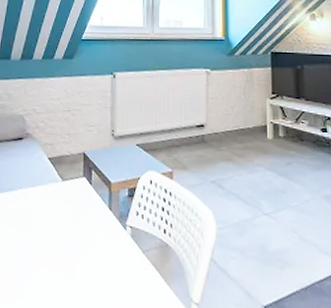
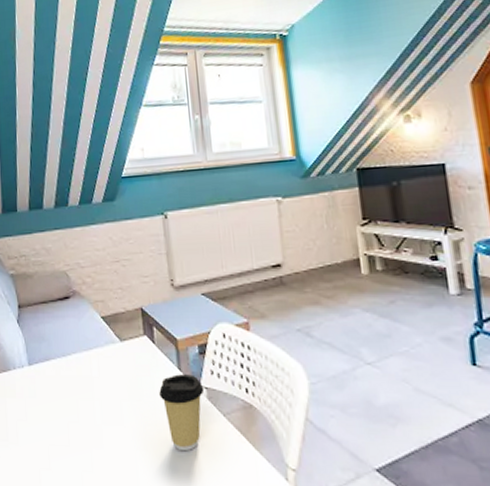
coffee cup: none [90,213,129,283] -> present [159,374,205,452]

